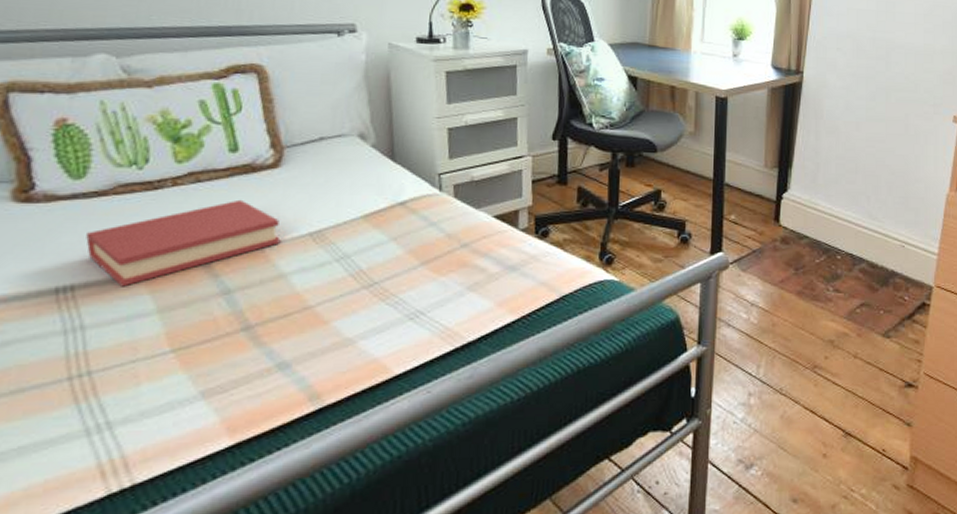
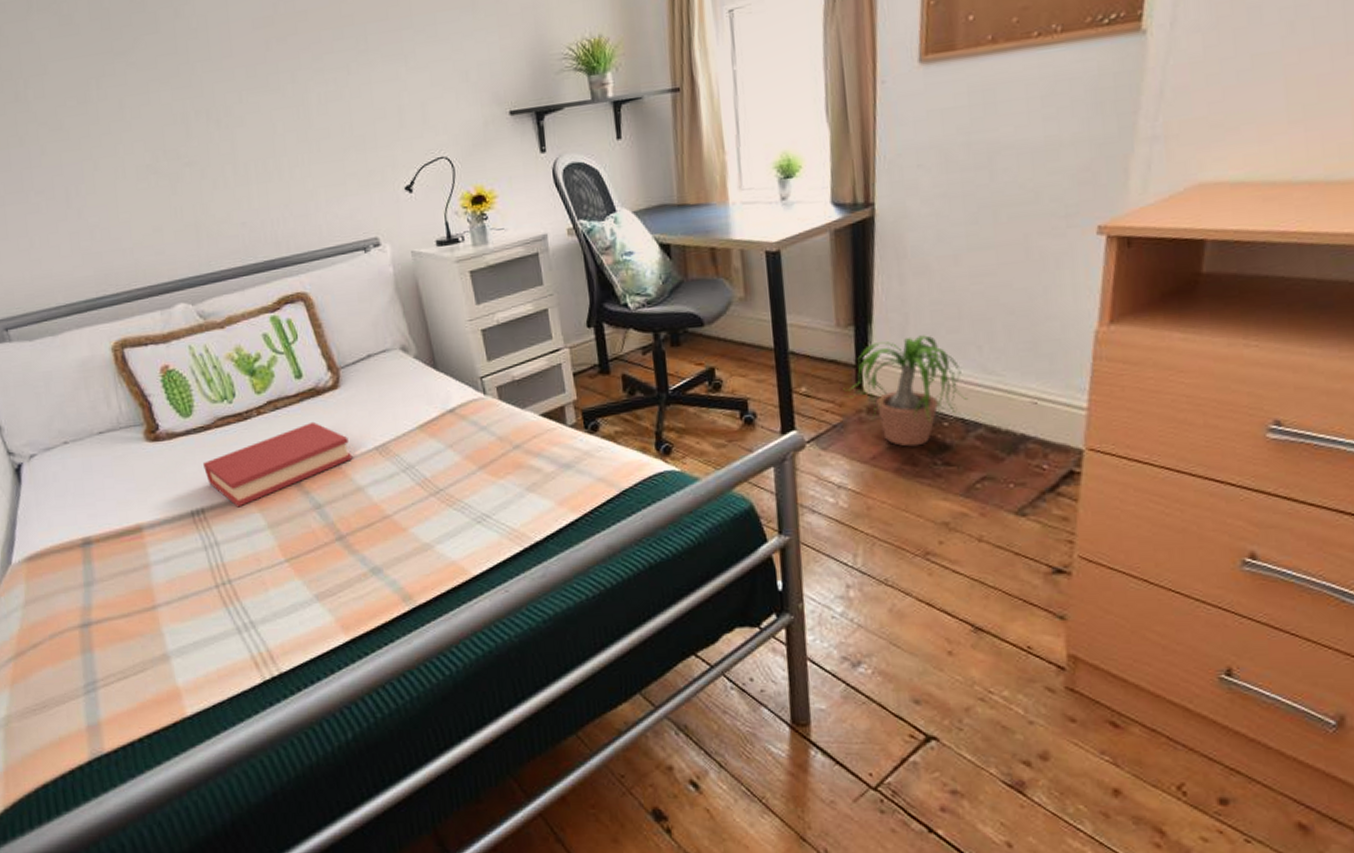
potted plant: none [764,182,856,274] -> present [843,335,967,447]

